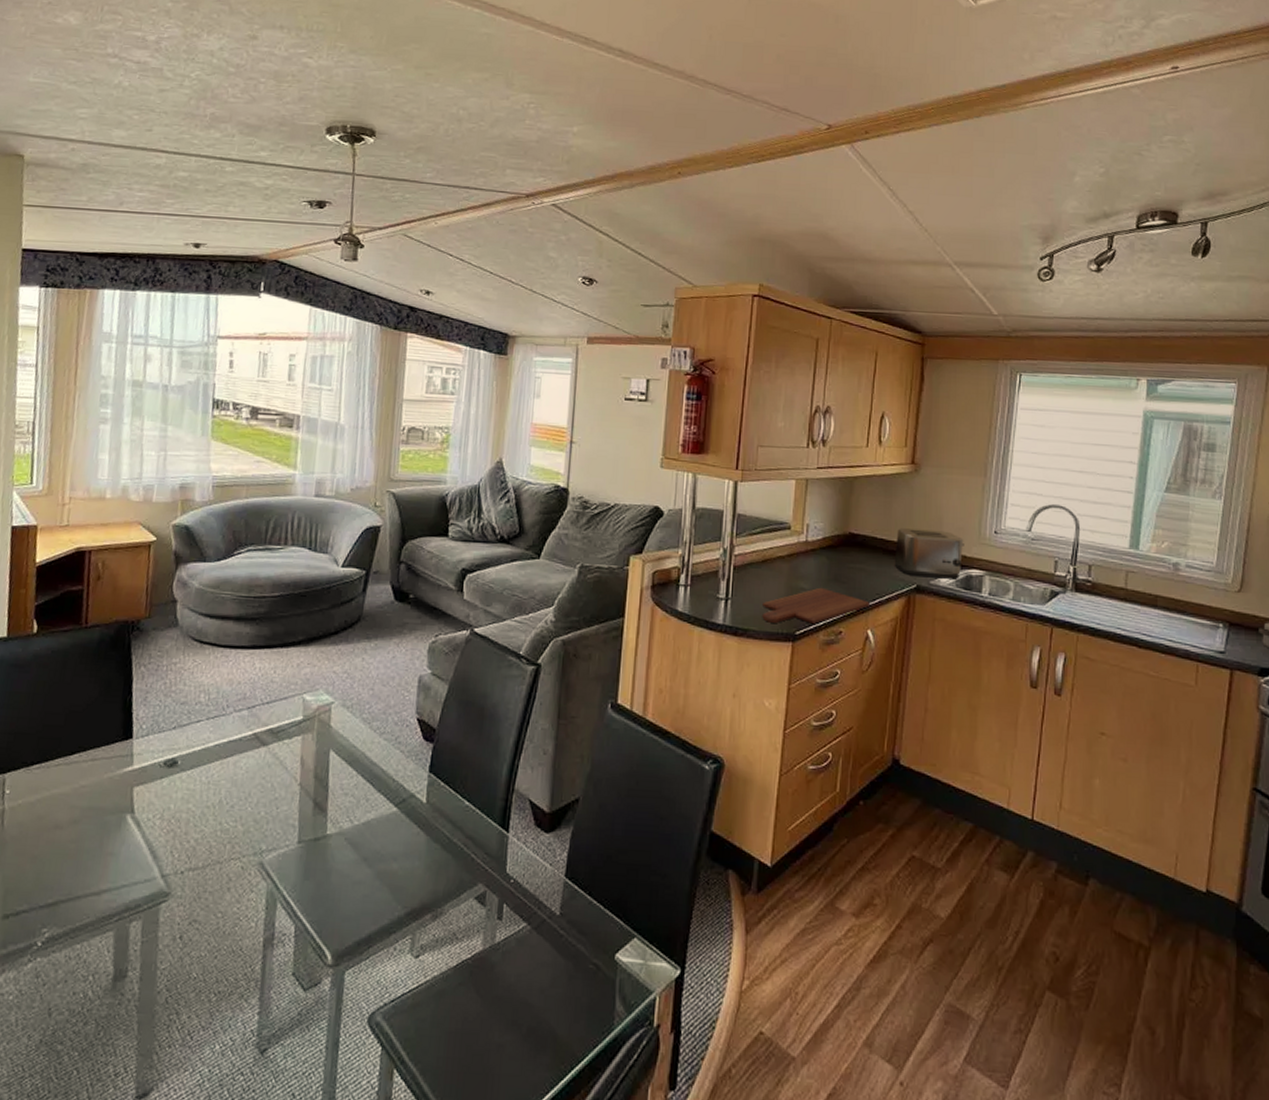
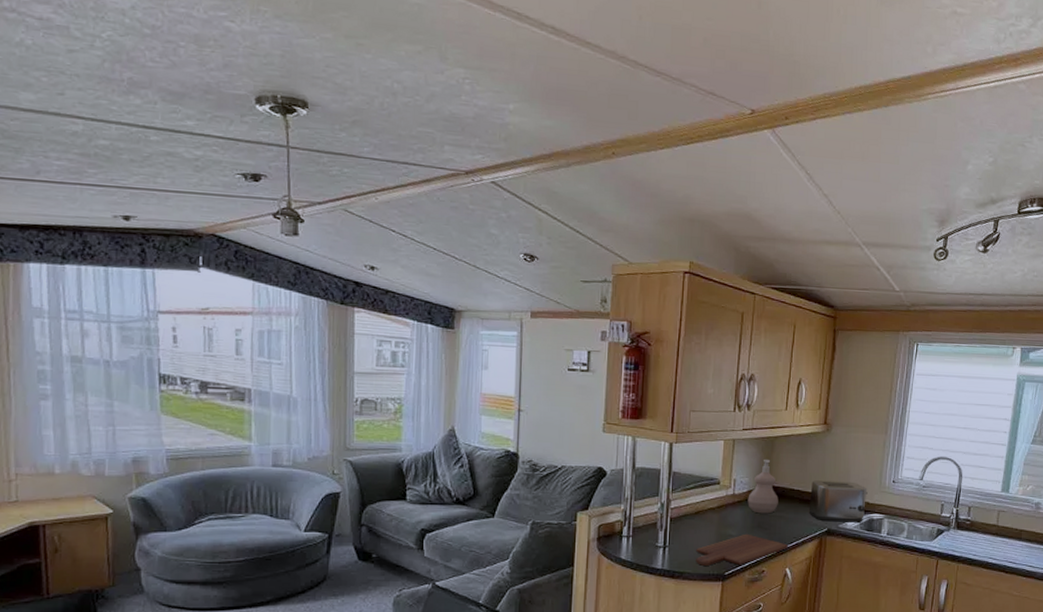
soap bottle: none [822,501,858,565] -> present [747,459,778,514]

